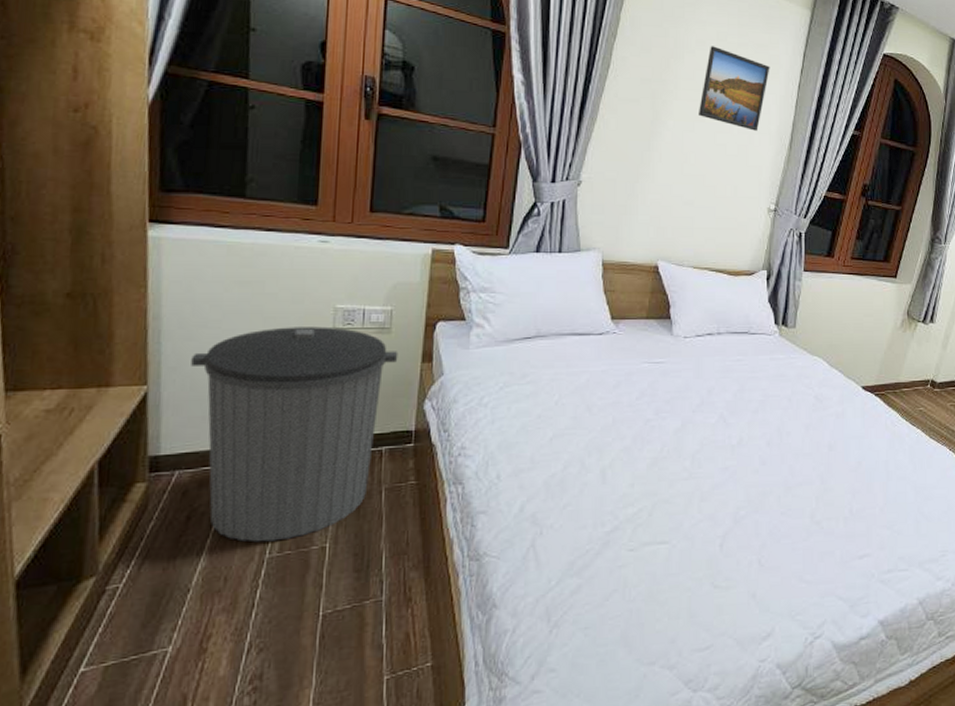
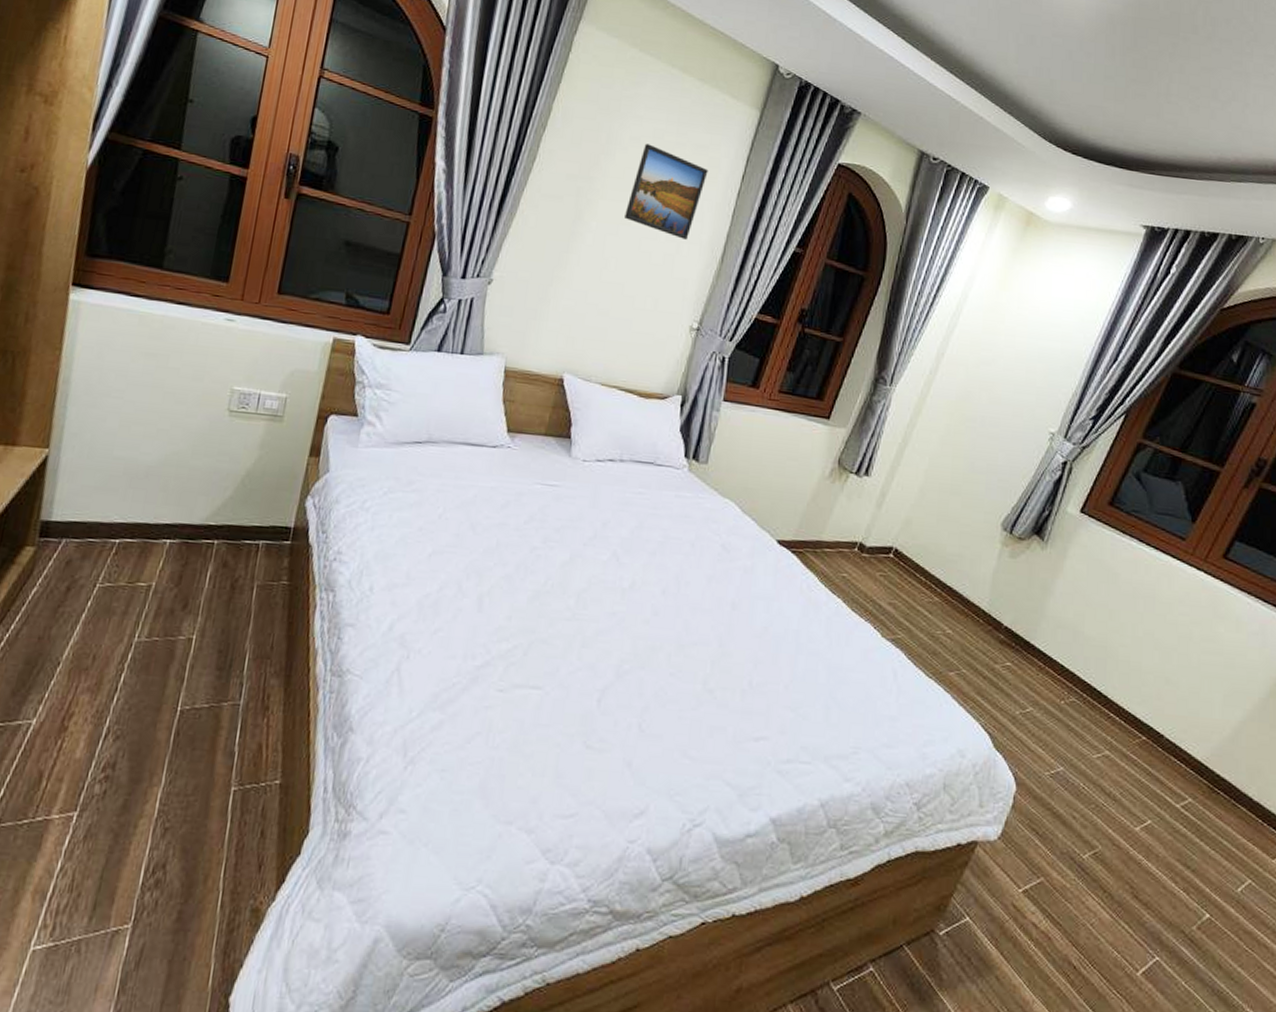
trash can: present [191,326,398,542] -> none [88,404,288,625]

